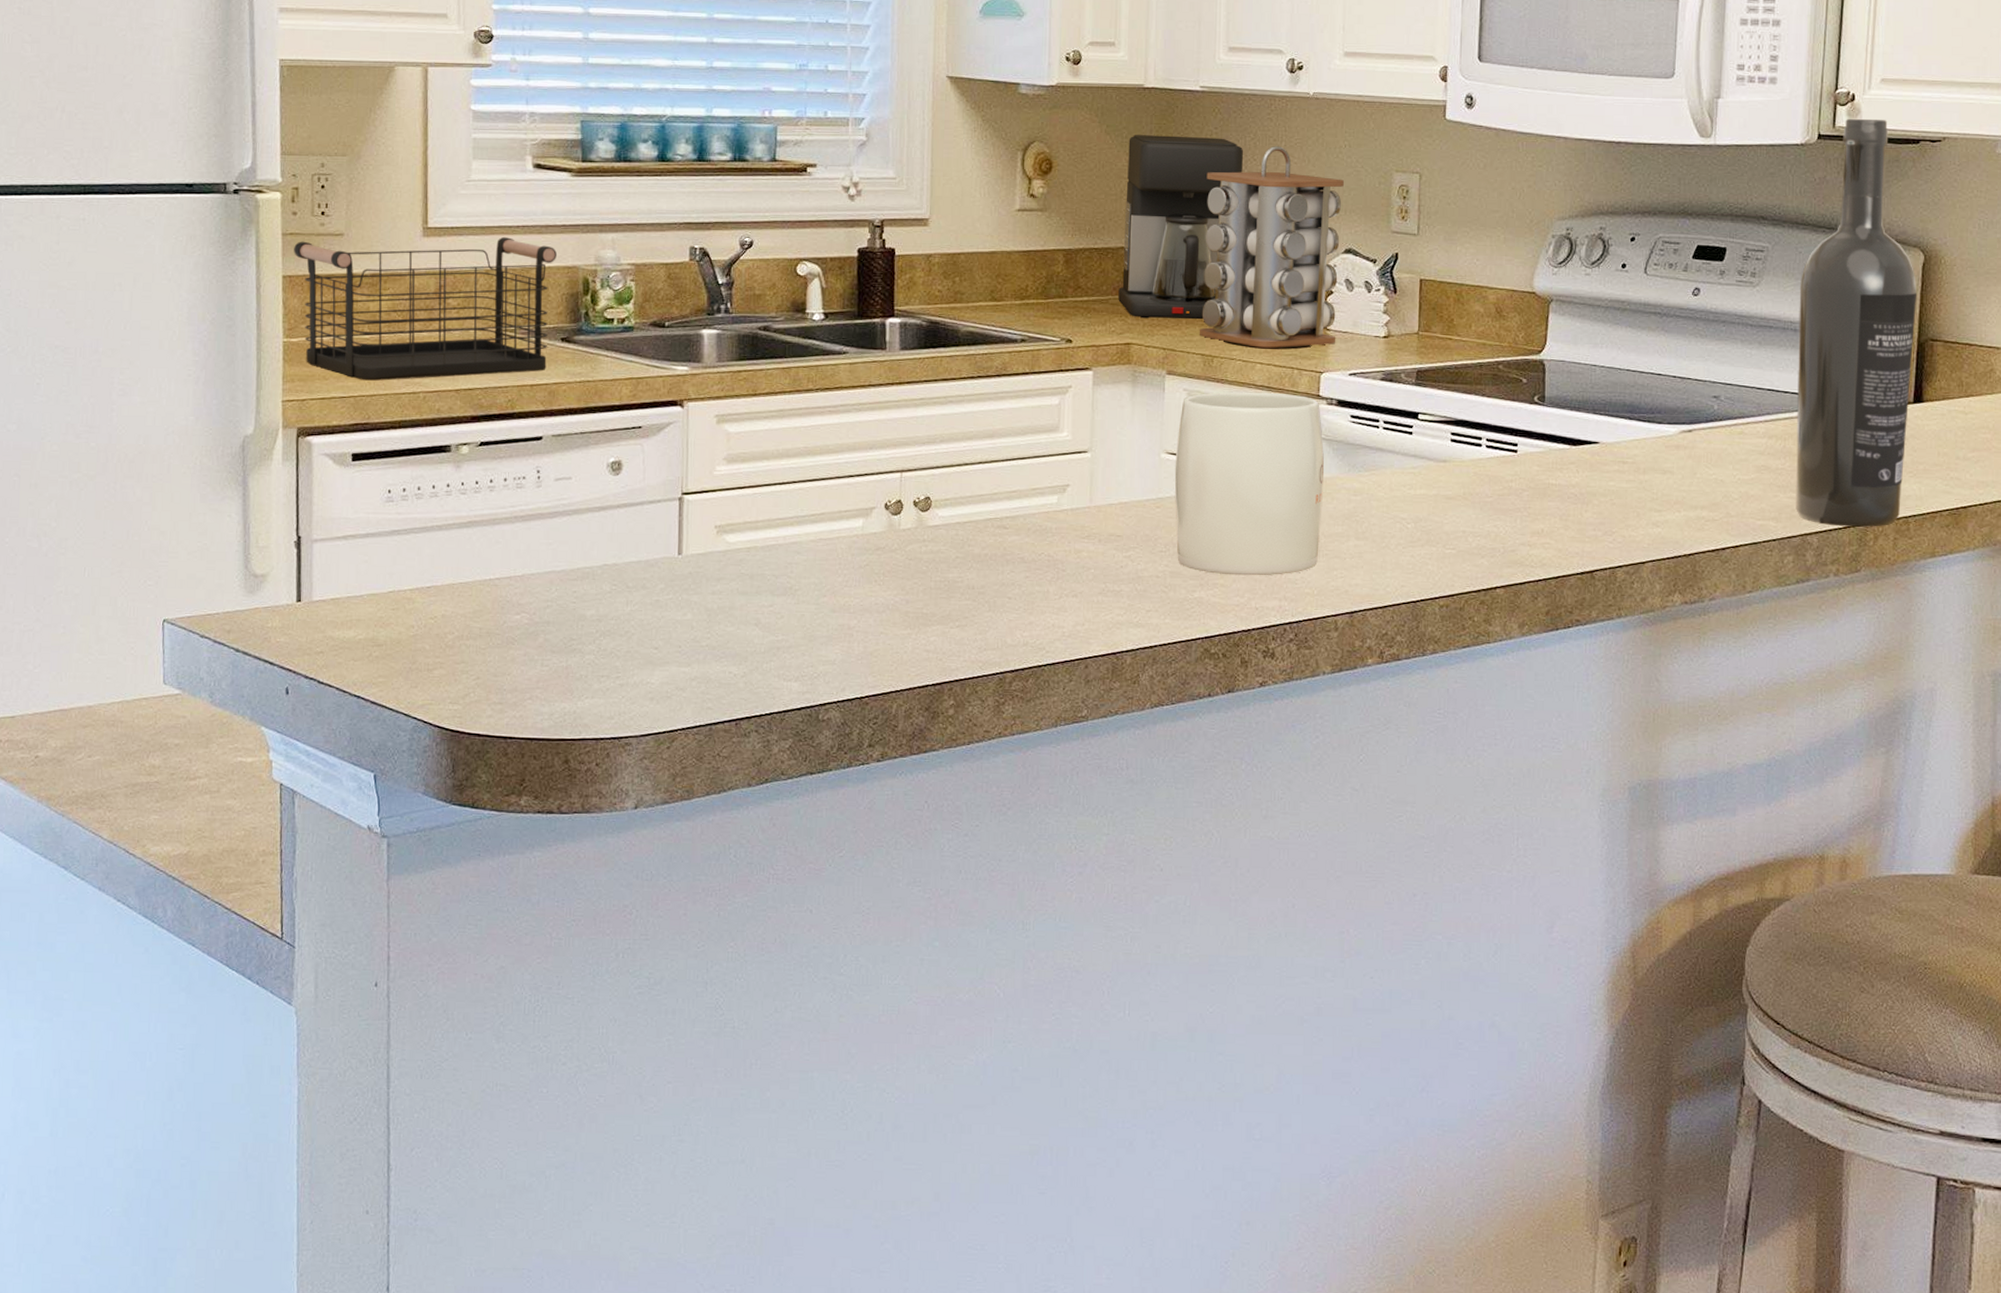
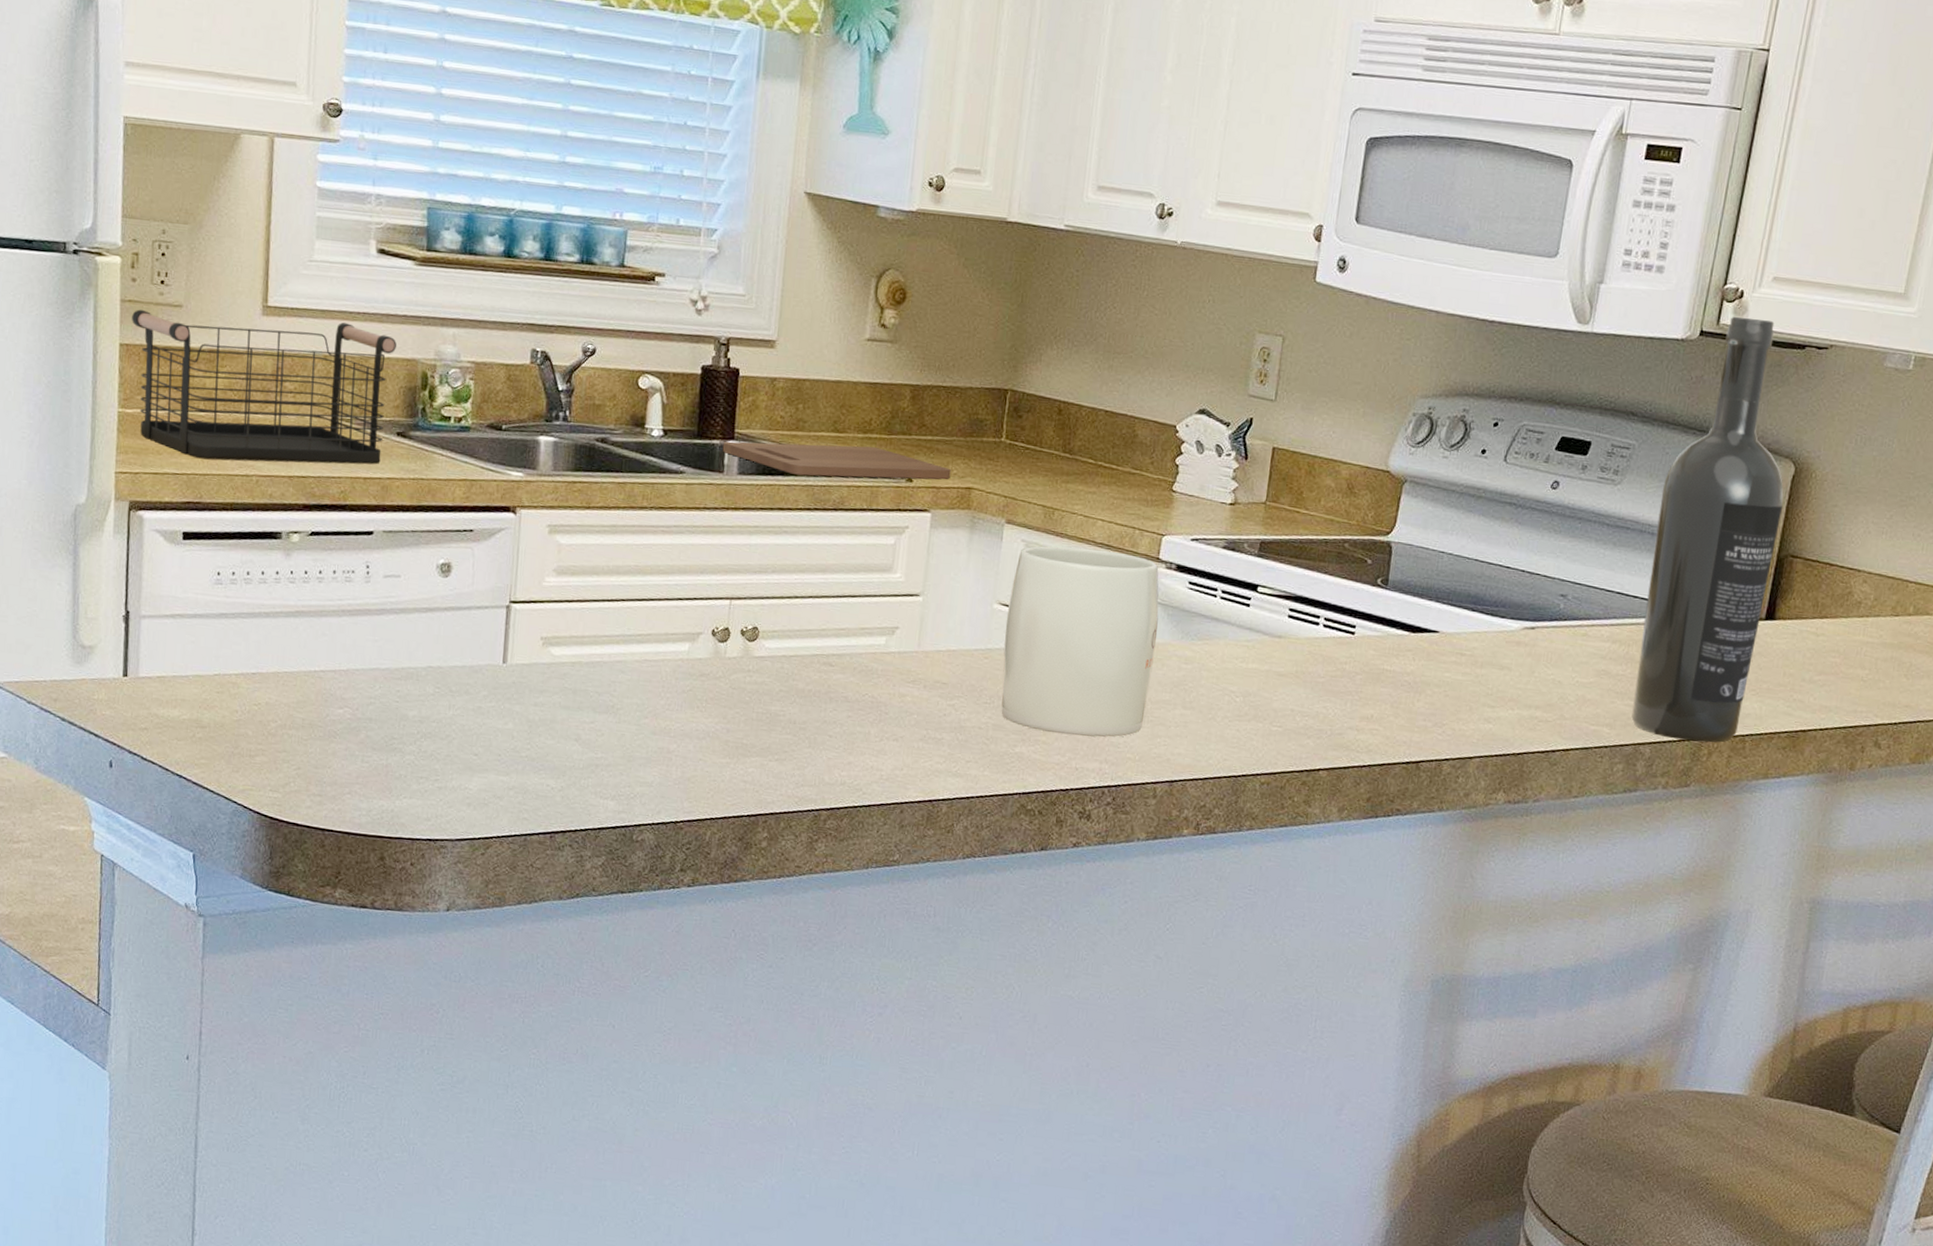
cutting board: none [883,312,1109,346] -> present [722,441,951,480]
coffee maker: present [1118,135,1244,319] -> none [963,270,1104,469]
spice rack: present [1200,146,1344,350] -> none [1043,295,1204,509]

